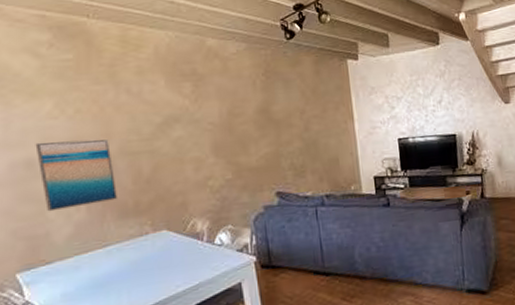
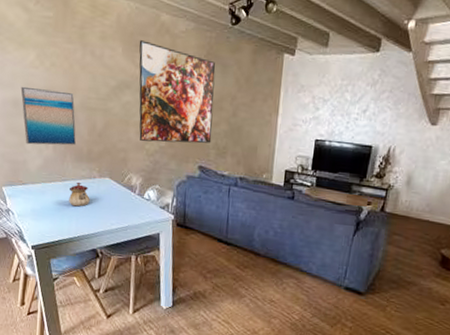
teapot: none [114,243,144,277] -> present [69,182,90,207]
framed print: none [184,68,286,179] -> present [139,40,215,144]

